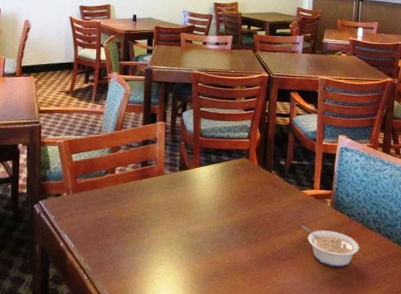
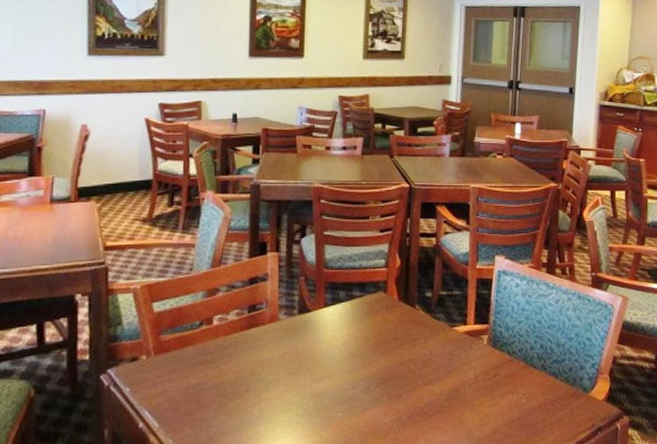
legume: present [301,225,360,268] -> none [453,370,523,419]

